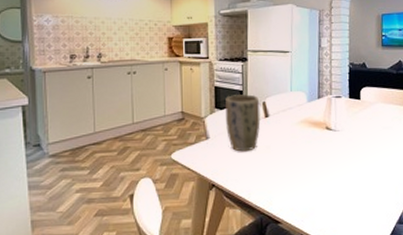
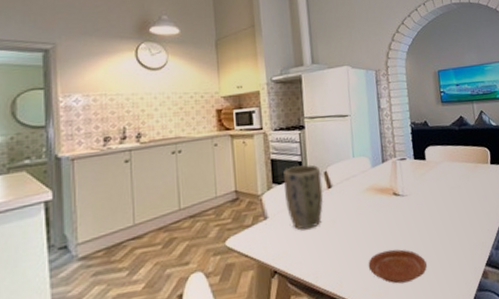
plate: none [297,177,351,208] -> present [368,249,427,284]

